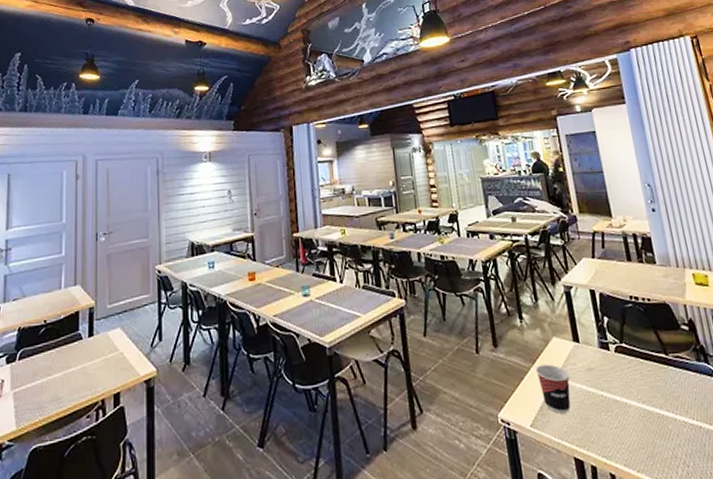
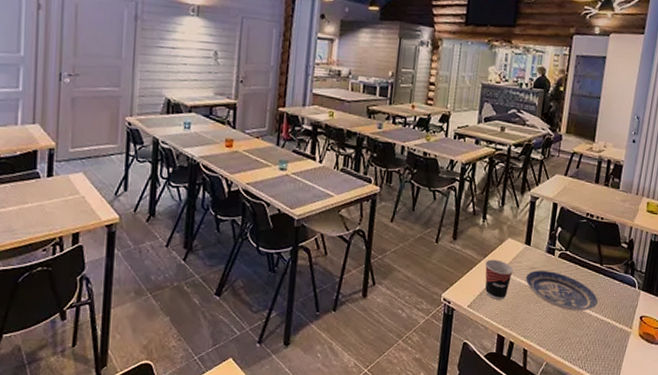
plate: none [585,370,679,417] -> present [525,270,599,312]

